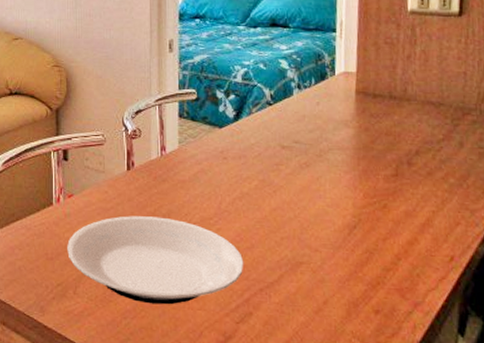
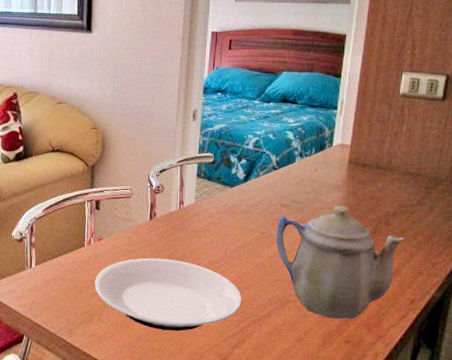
teapot: none [278,144,433,284] -> present [276,205,405,320]

